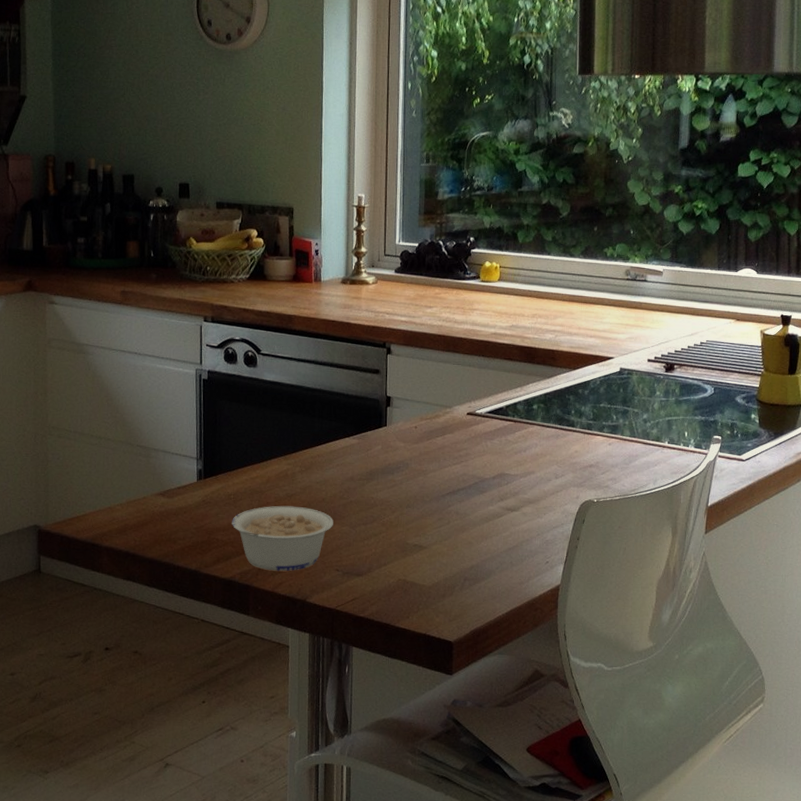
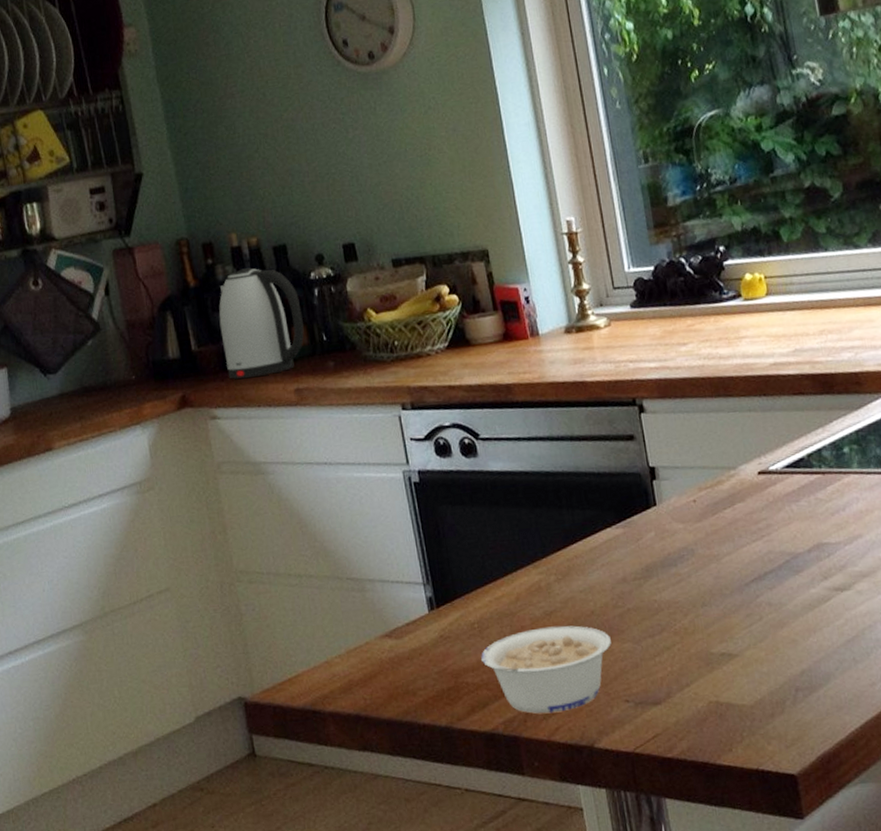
kettle: none [69,188,138,276] -> present [219,267,305,379]

